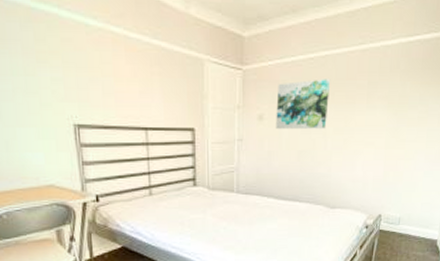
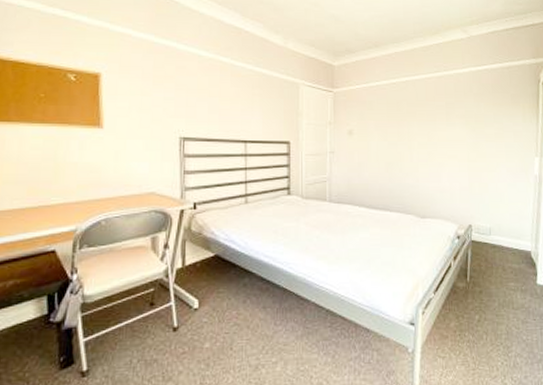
wall art: present [276,79,331,129] -> none [364,100,412,143]

